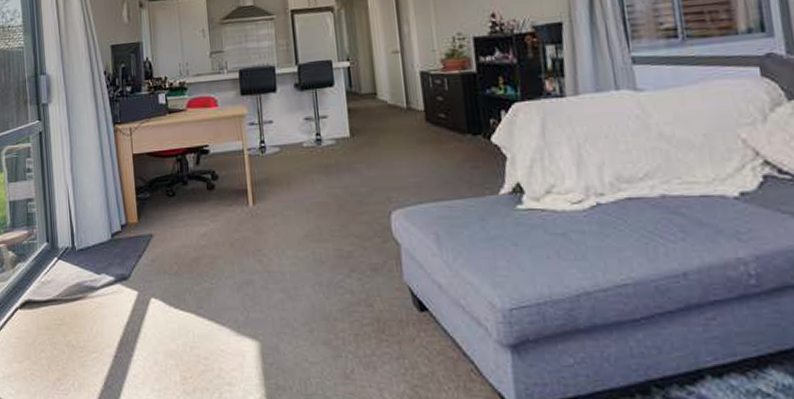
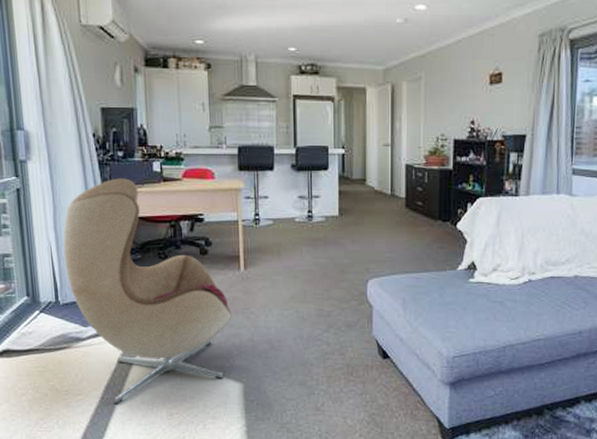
armchair: none [79,113,243,365] -> present [63,178,232,404]

